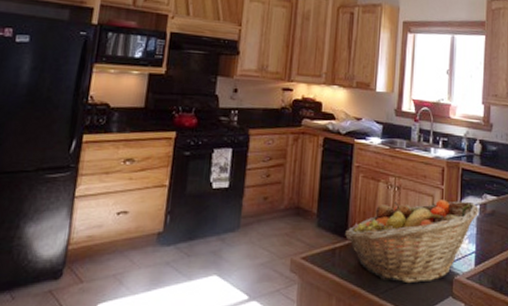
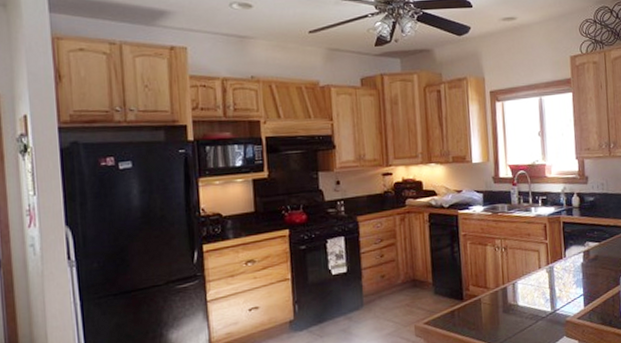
fruit basket: present [345,200,480,284] -> none [461,250,584,332]

